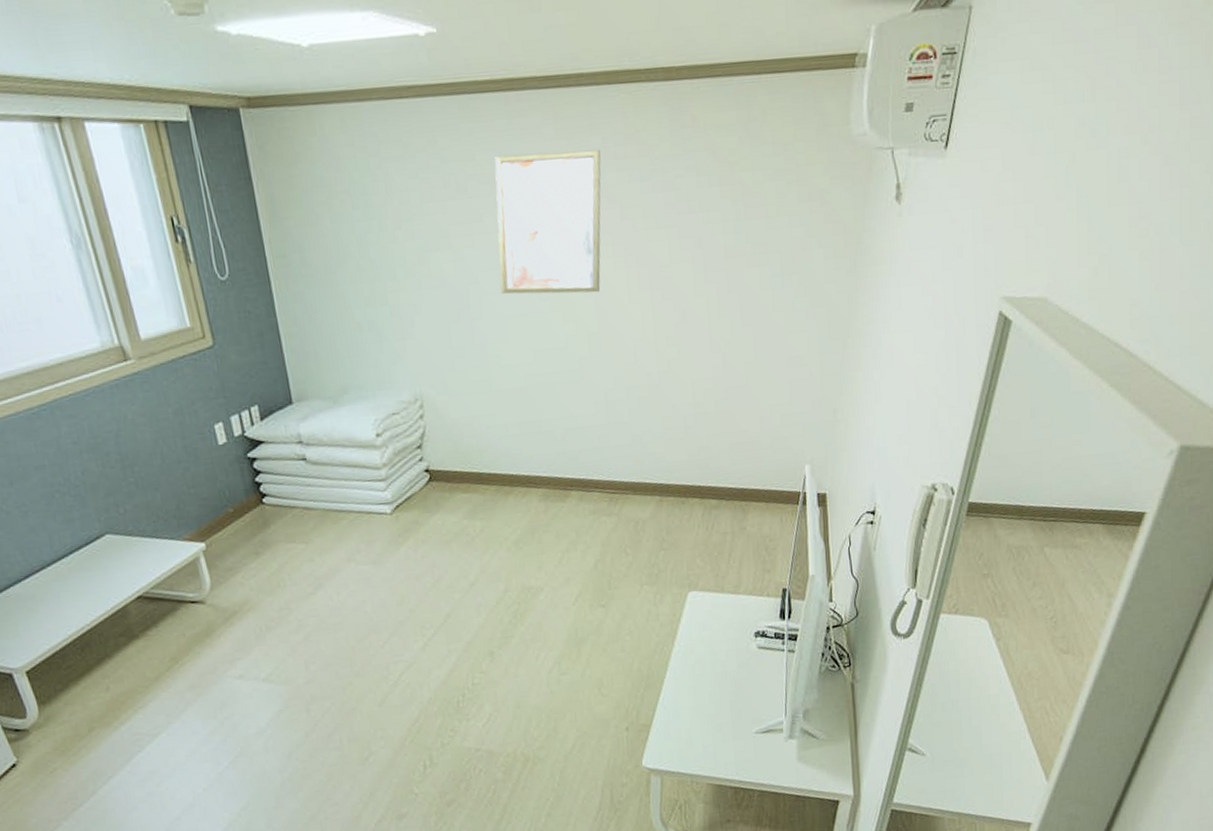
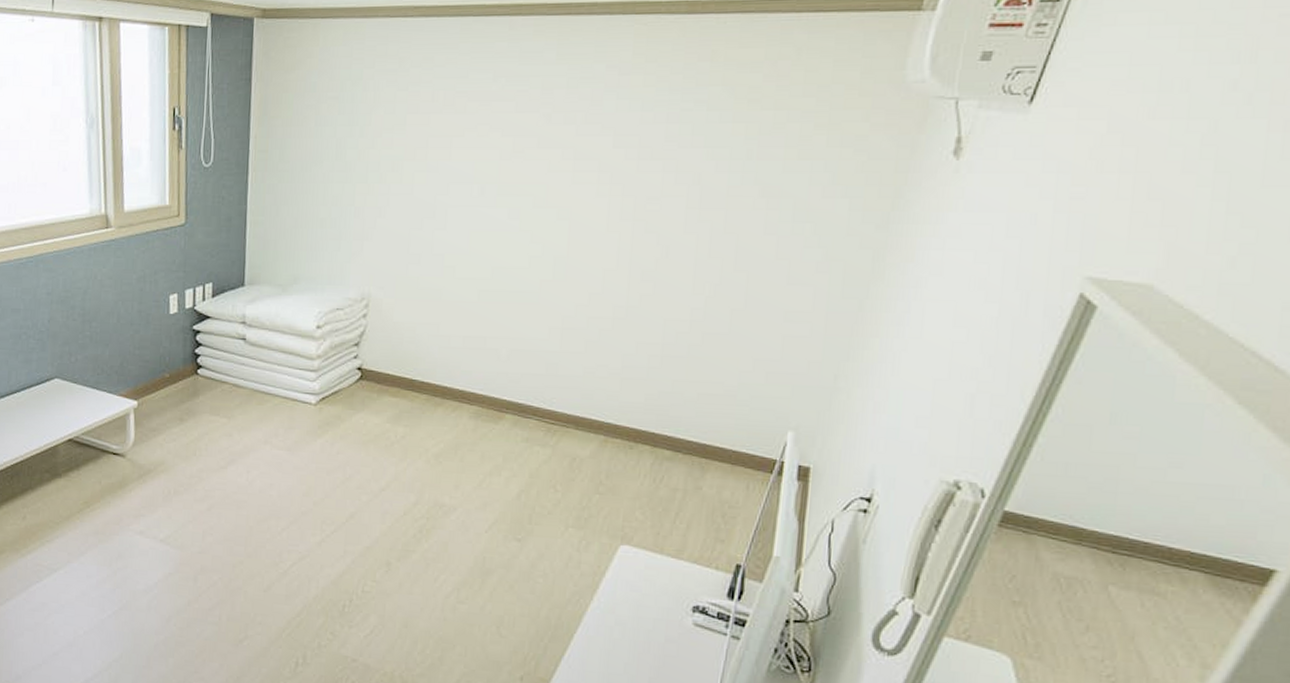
wall art: present [494,149,601,295] -> none [470,76,602,218]

